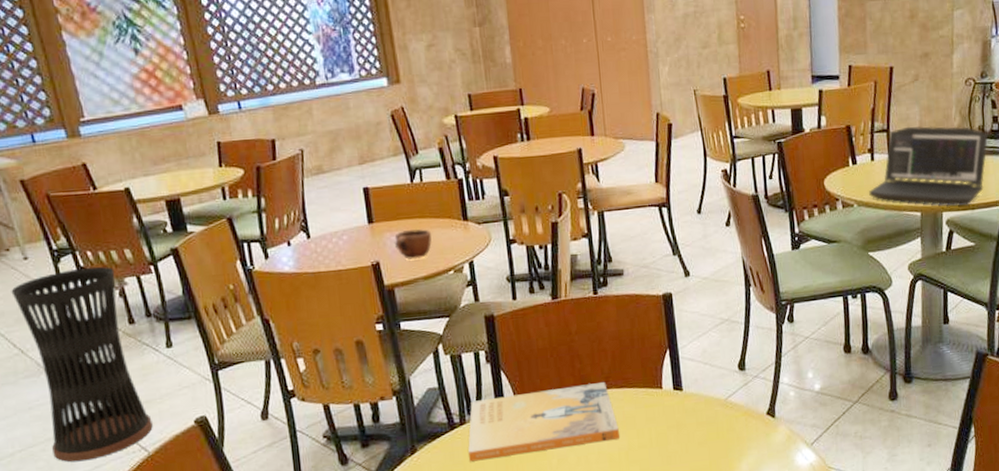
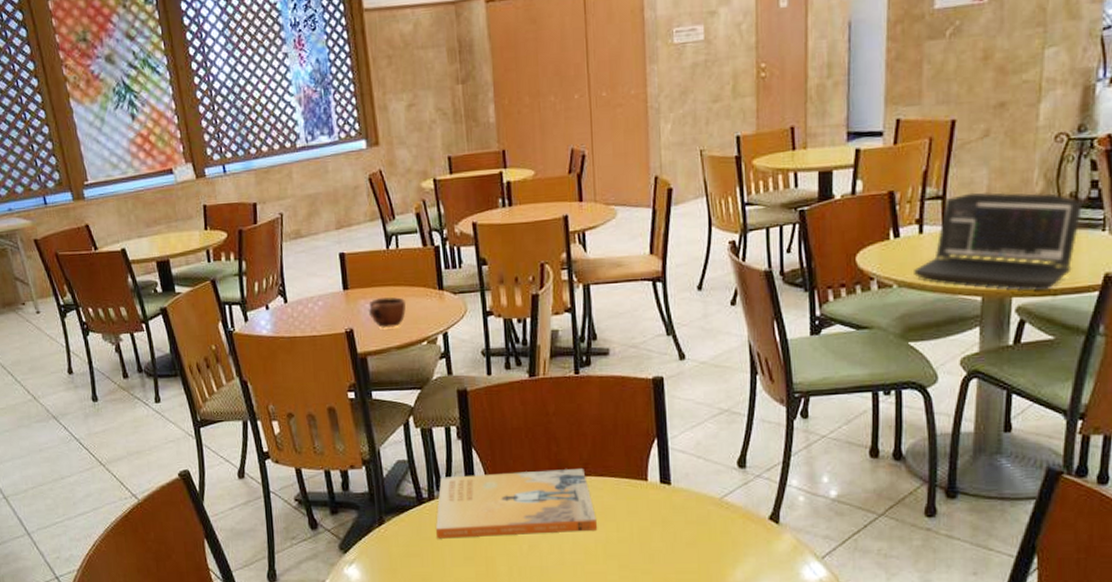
umbrella stand: present [11,266,153,462] -> none [26,322,142,503]

